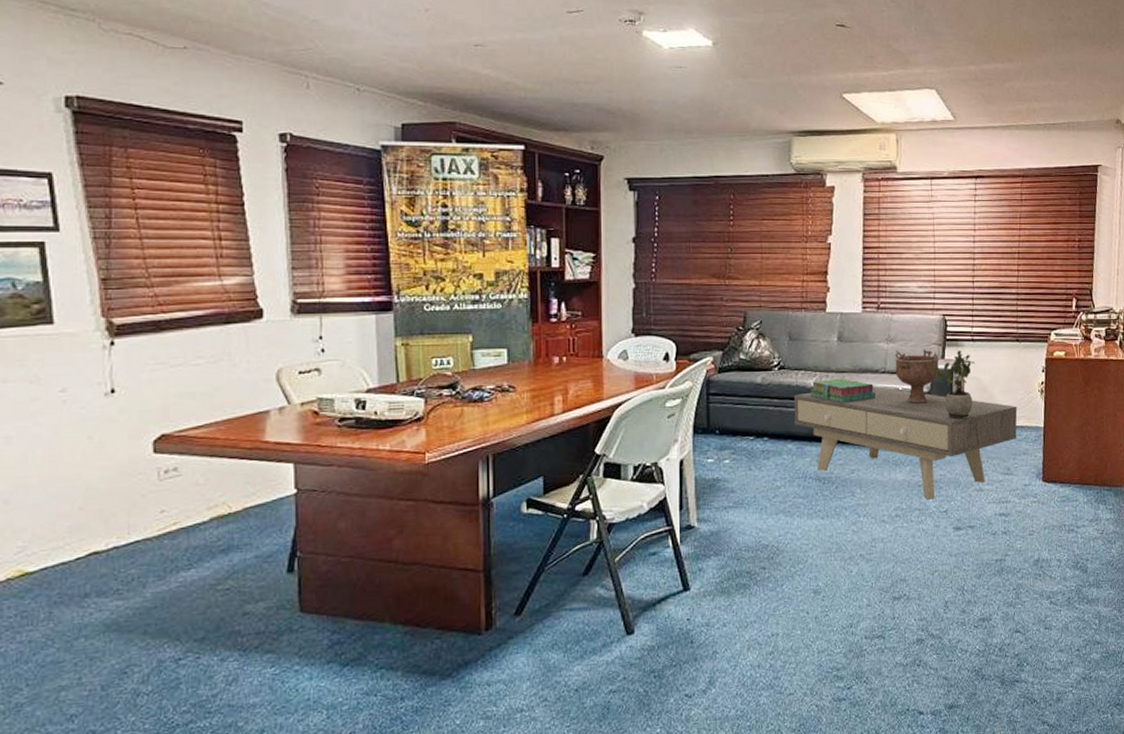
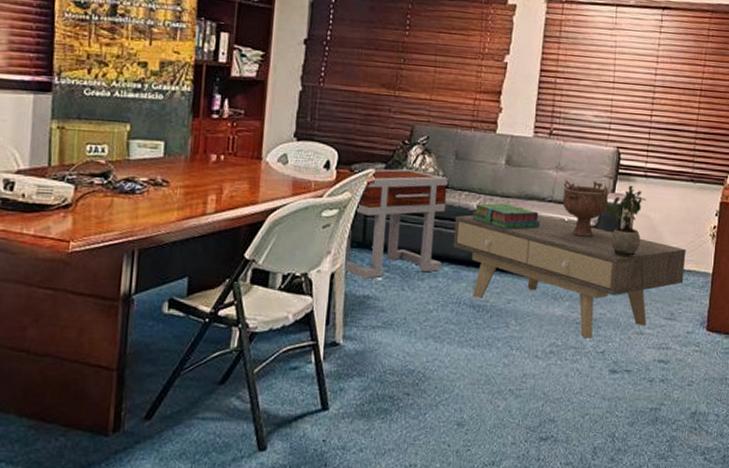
side table: none [691,353,785,462] -> present [343,168,448,279]

